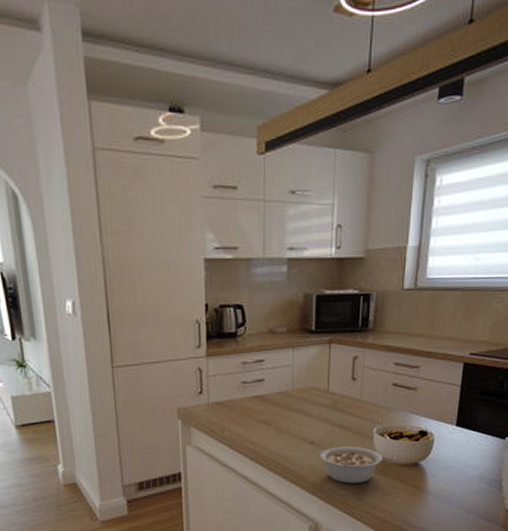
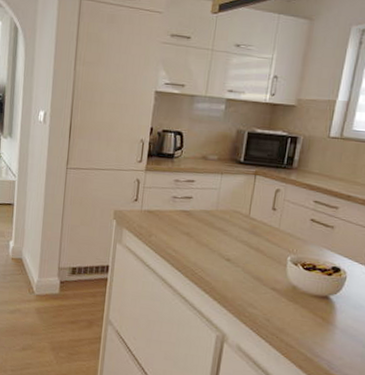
legume: present [319,446,395,484] -> none [233,267,306,306]

